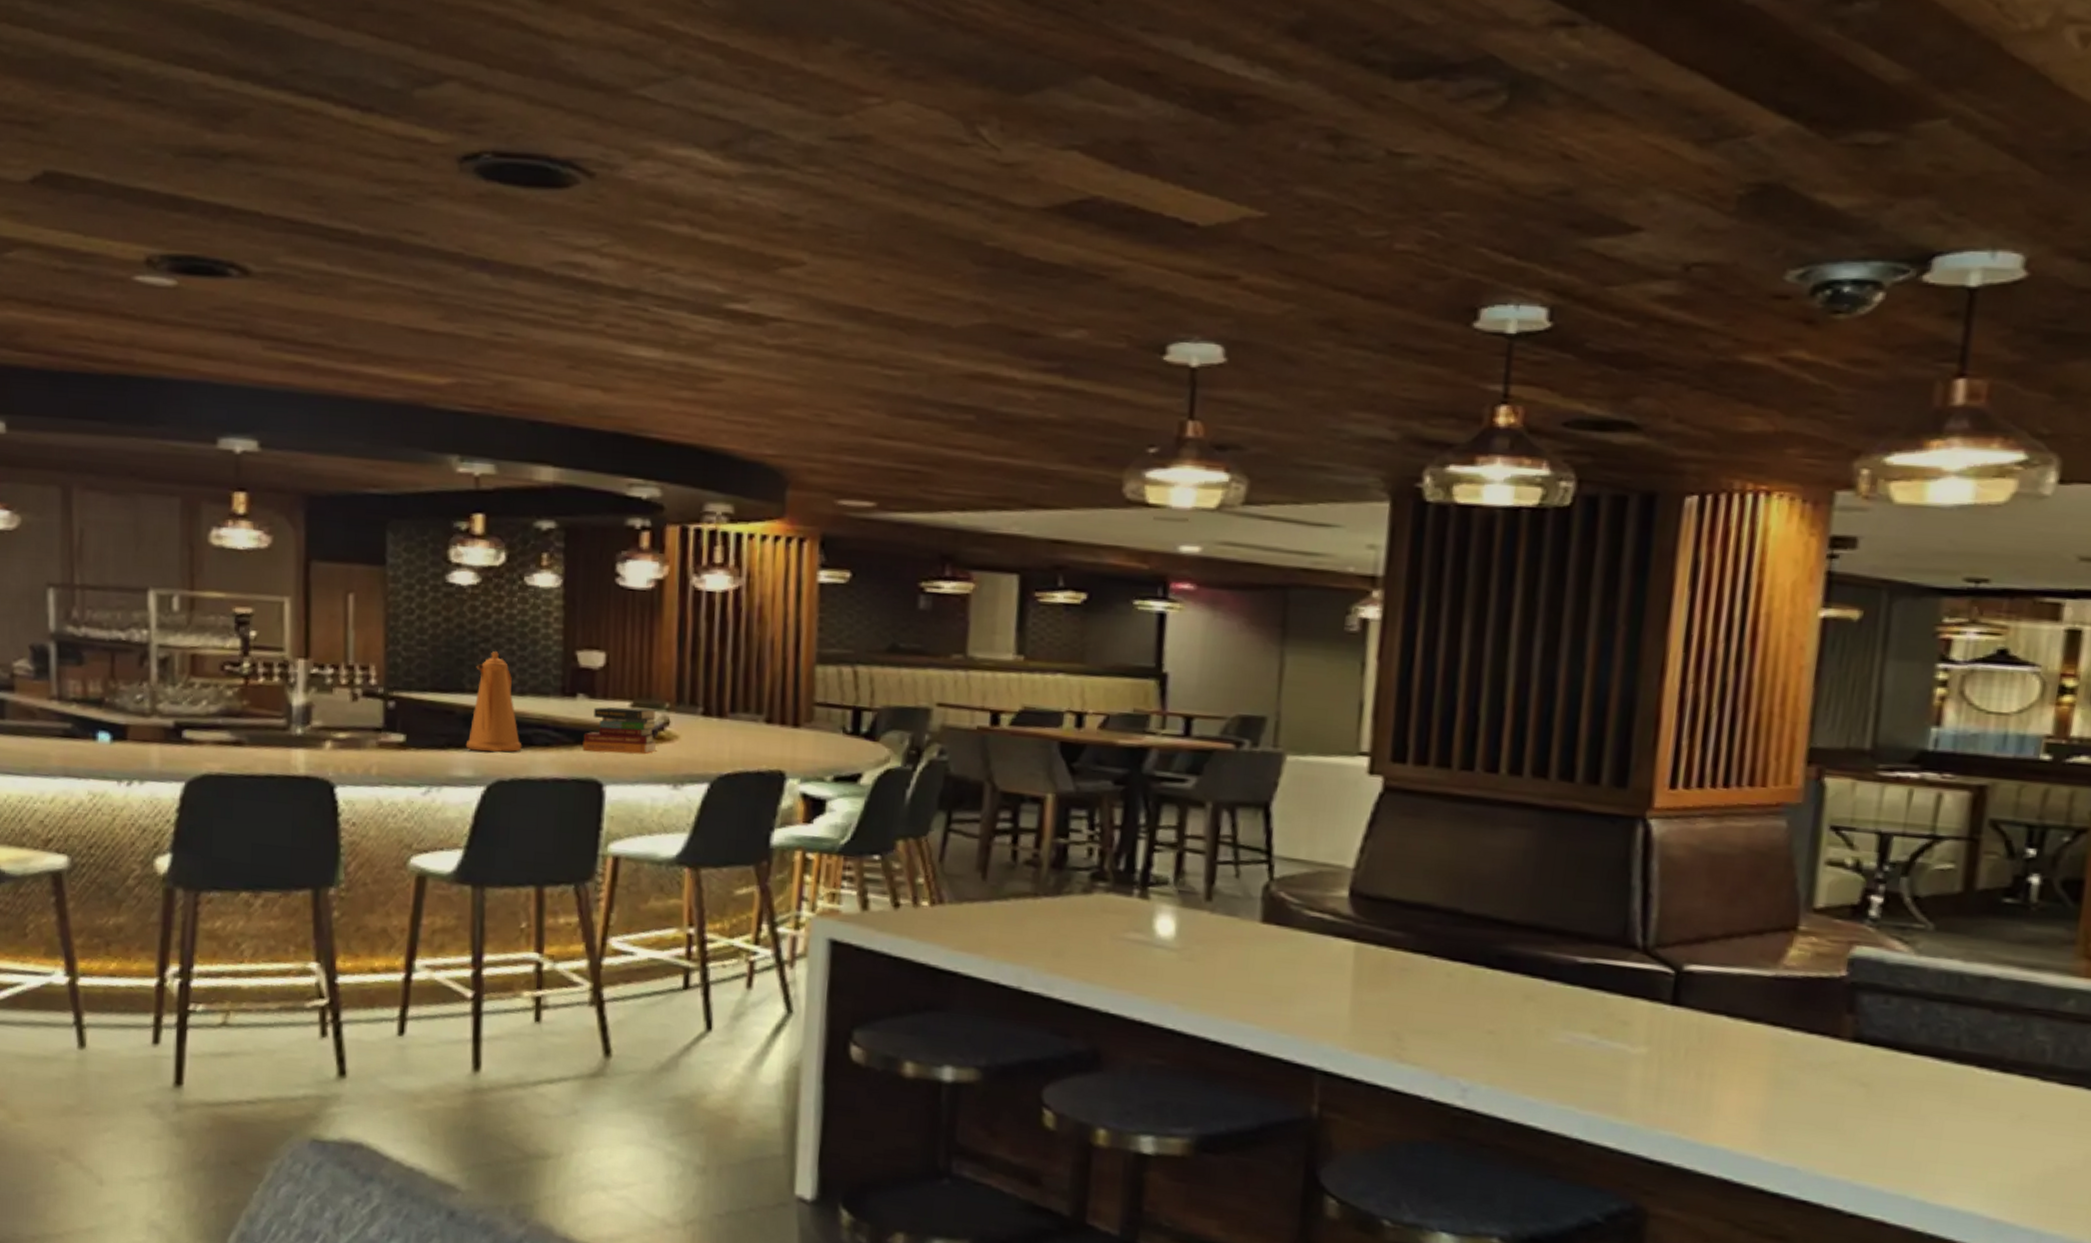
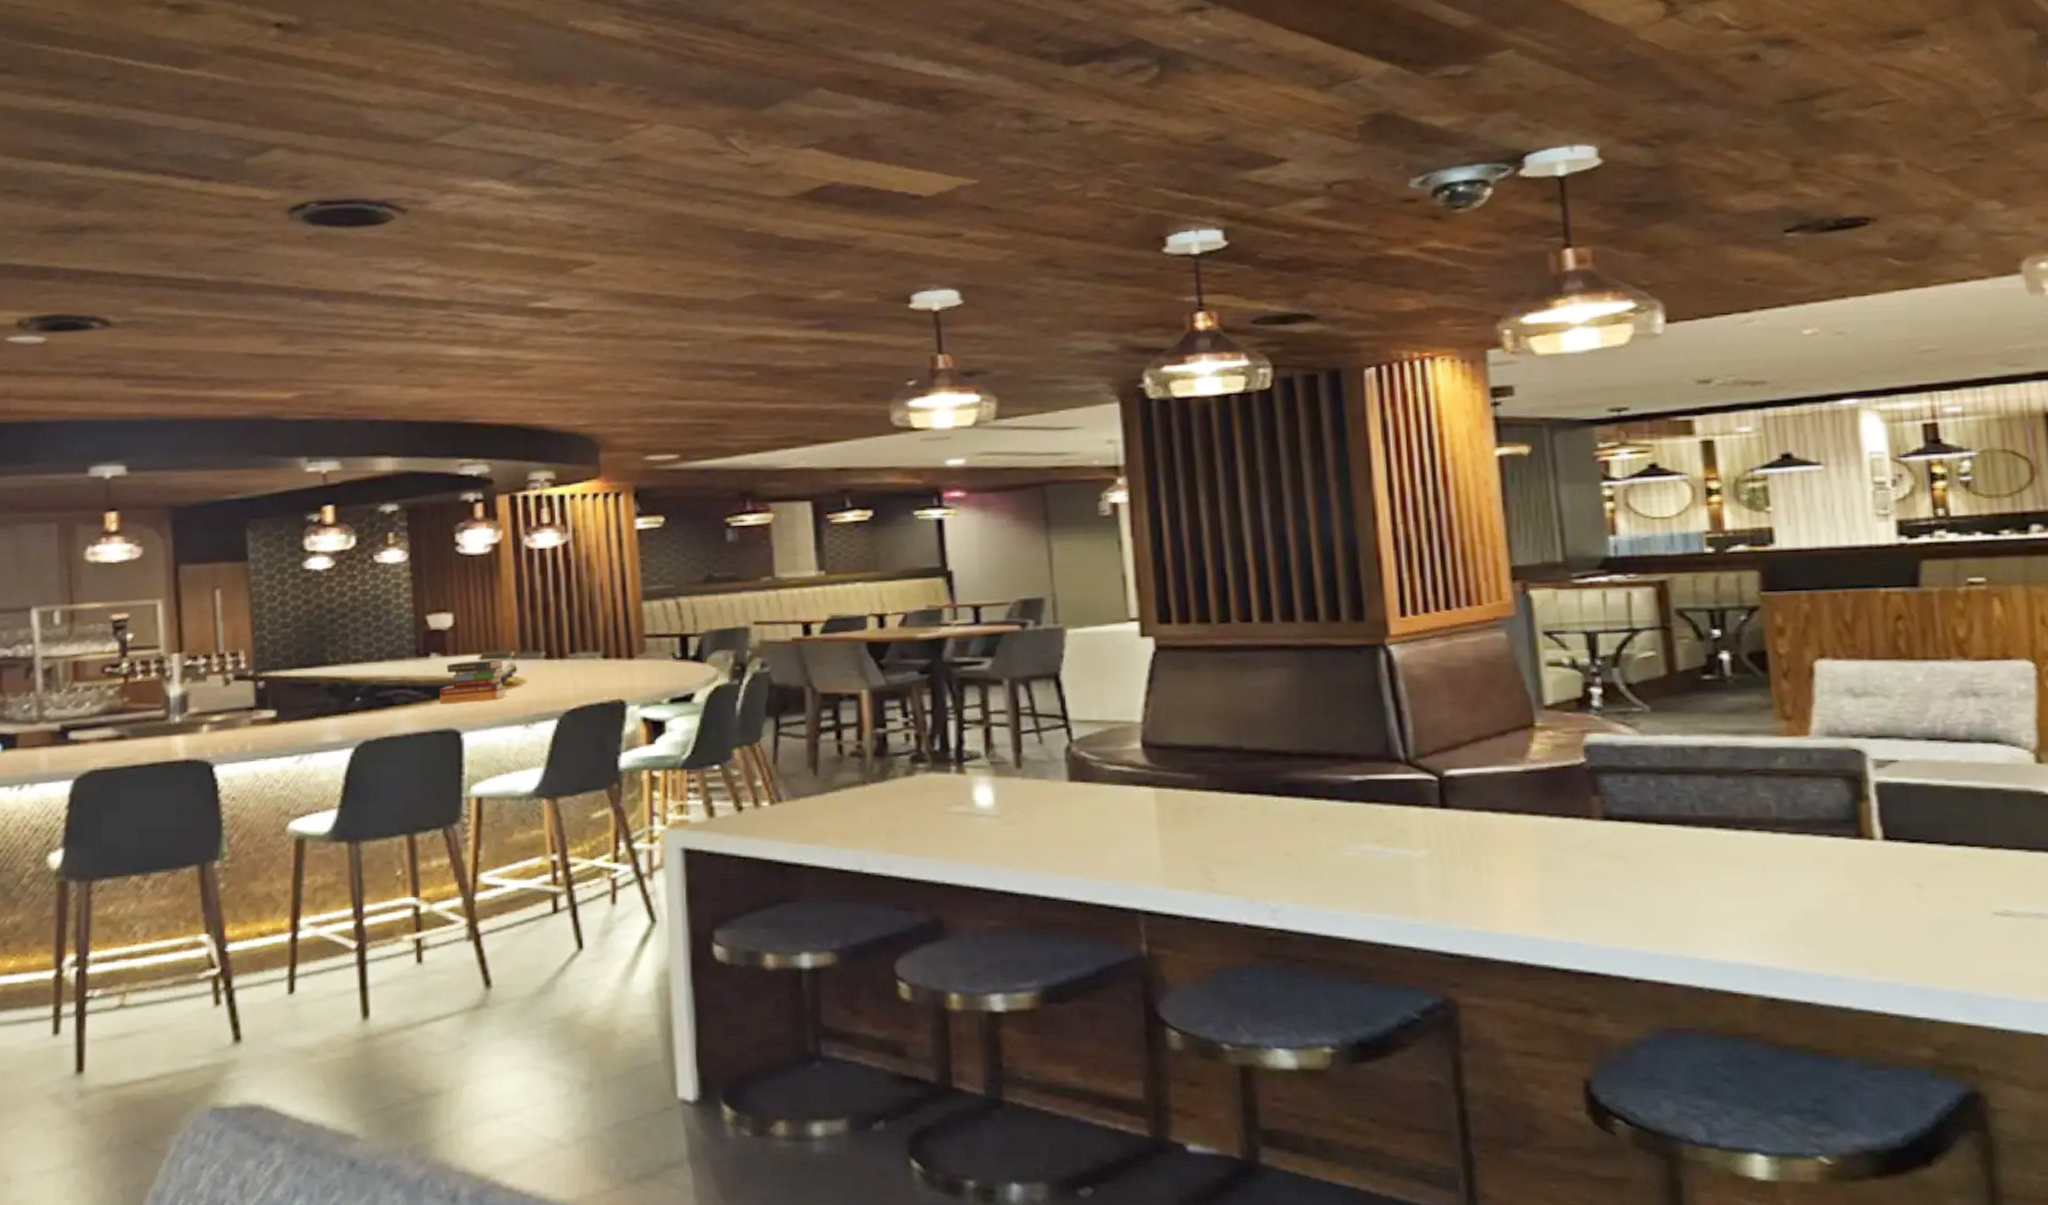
coffee pot: present [465,651,522,753] -> none [332,625,384,717]

